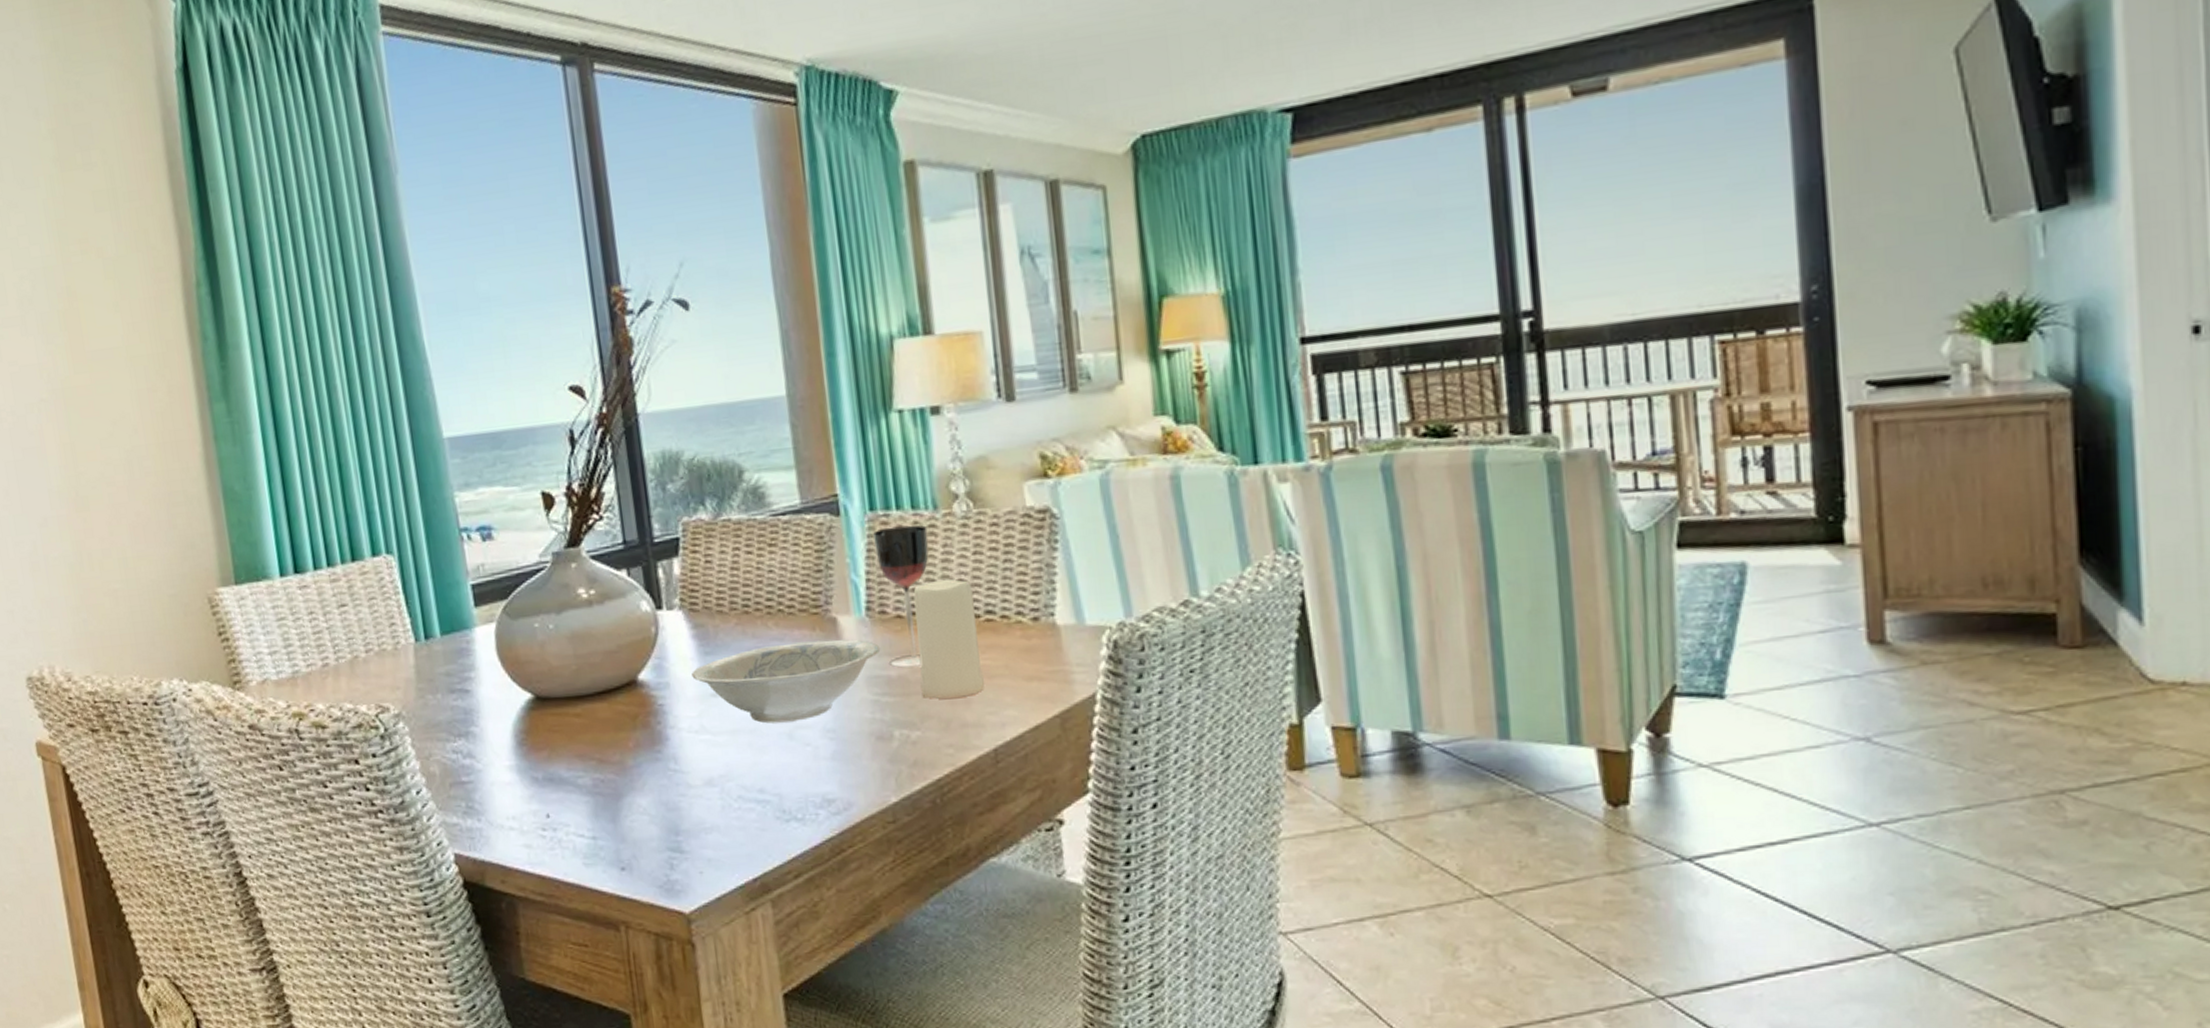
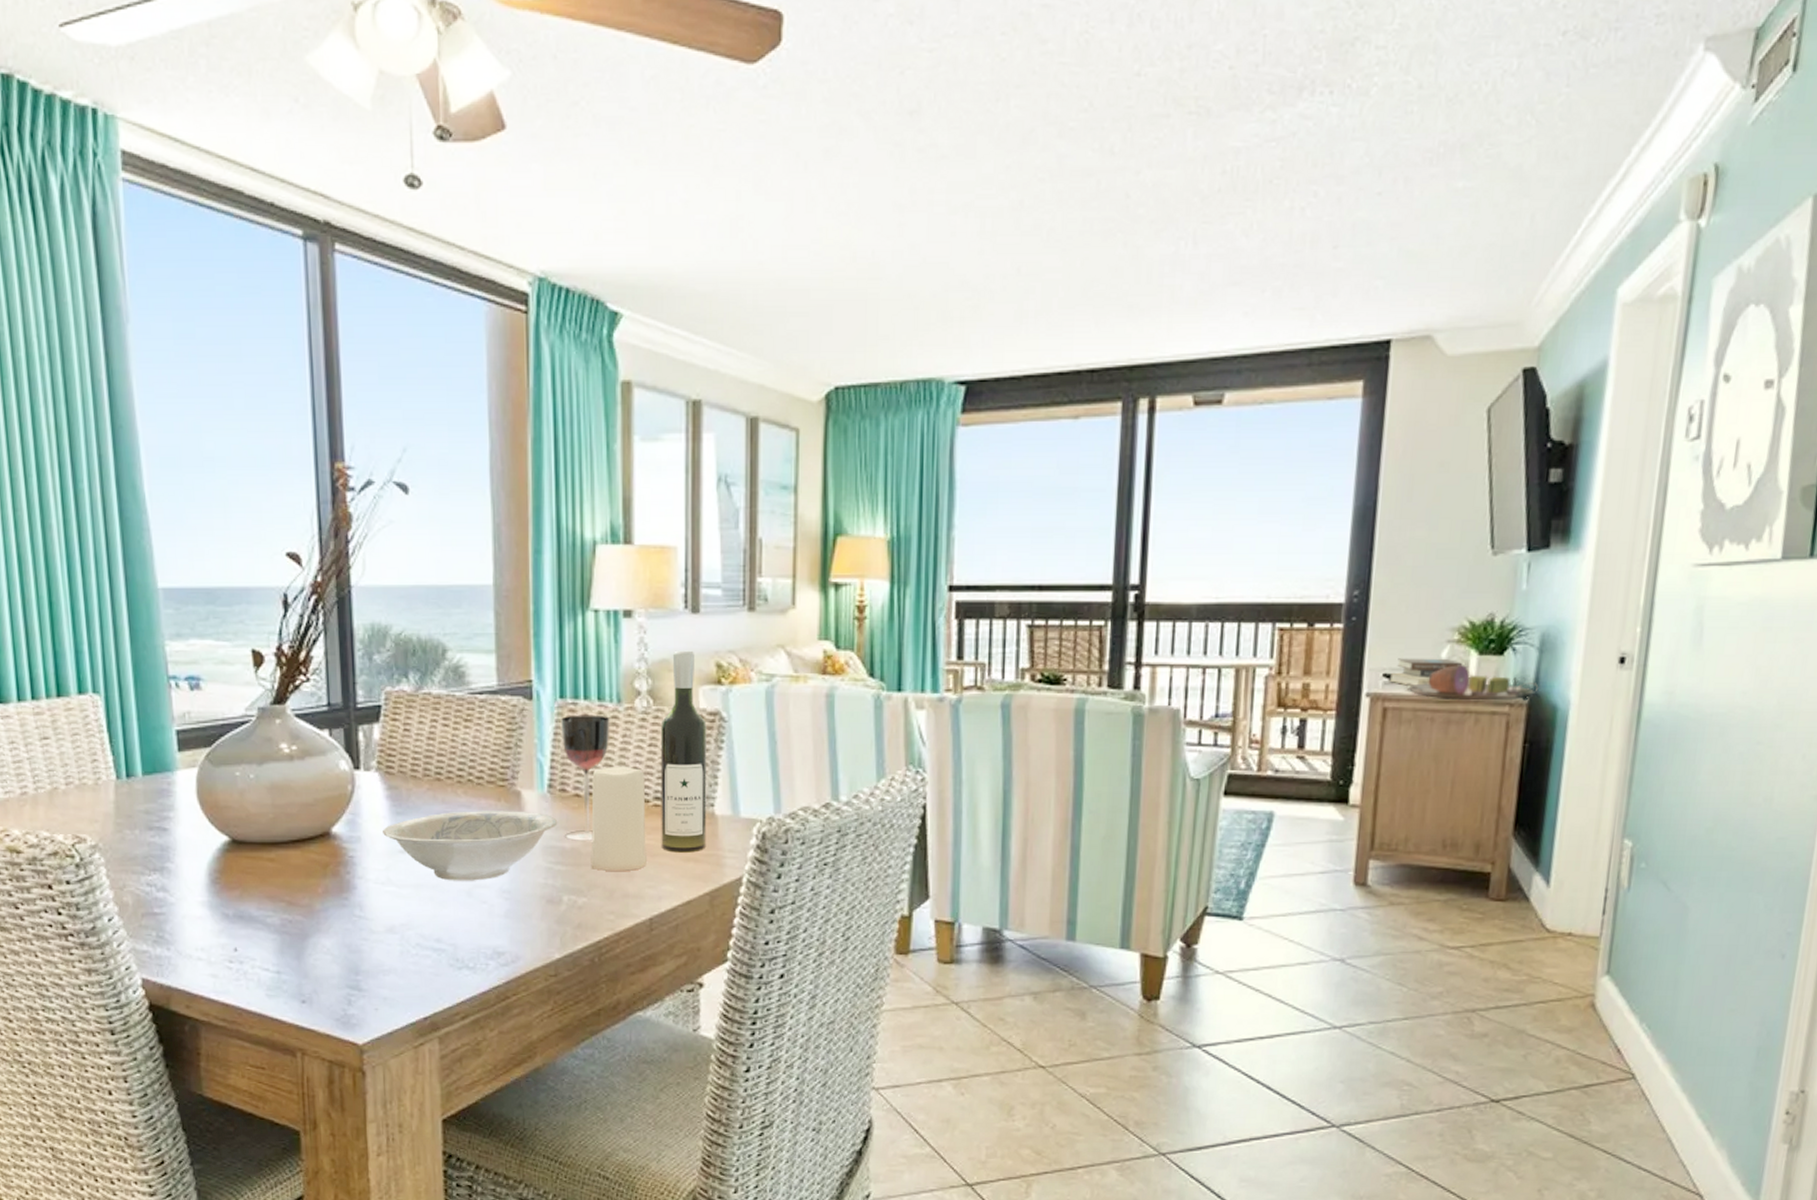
bottle: none [984,443,1050,672] -> present [660,650,706,853]
books: none [1875,353,1988,392] -> present [1389,658,1471,686]
serving tray: none [1898,359,2084,404] -> present [1405,665,1539,701]

